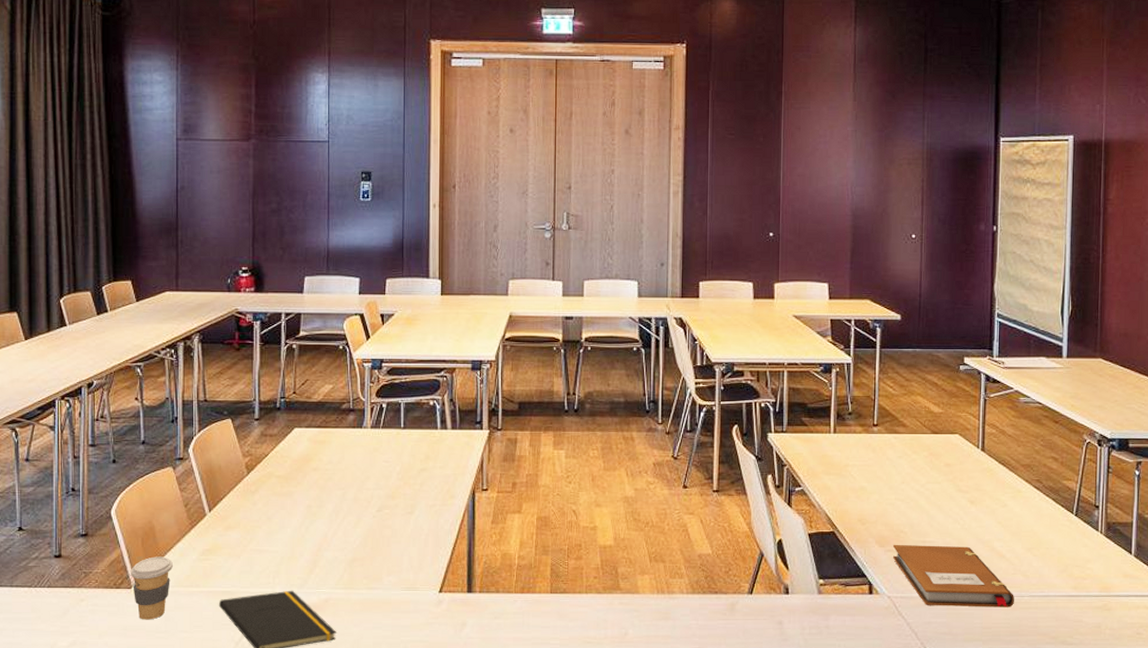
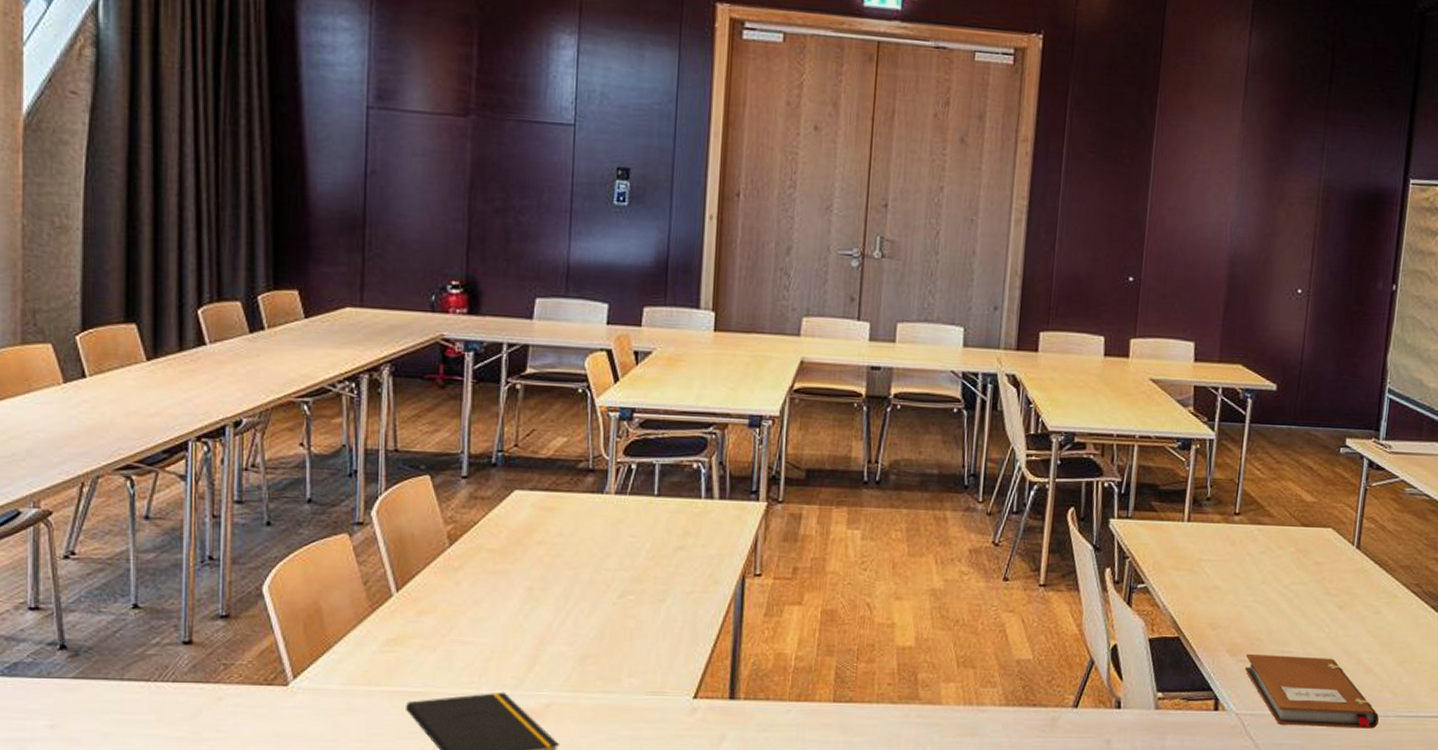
coffee cup: present [130,556,173,620] -> none [286,646,345,726]

